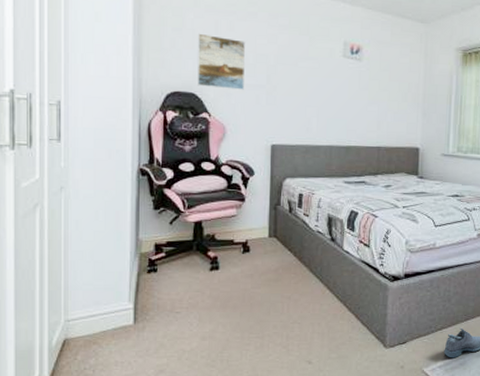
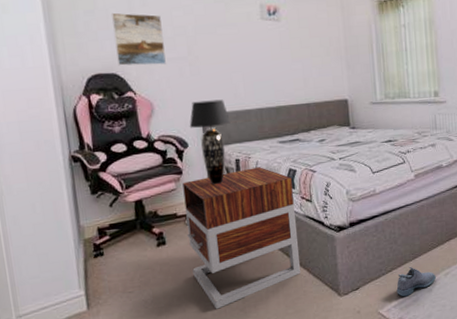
nightstand: none [241,204,352,343] -> present [182,167,301,309]
table lamp: none [258,130,299,217] -> present [189,99,230,185]

